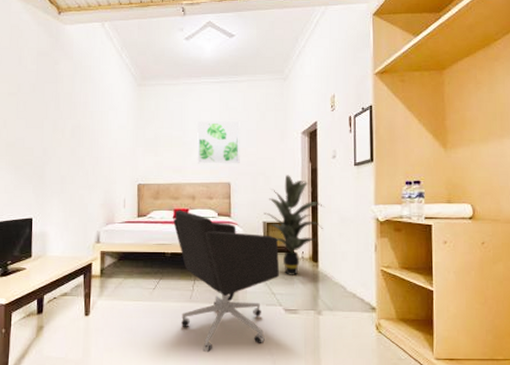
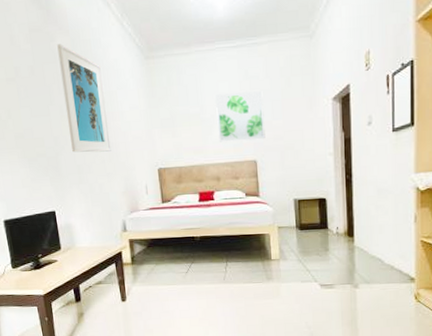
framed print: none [58,67,97,165] -> present [57,44,111,153]
office chair: present [173,210,280,353] -> none [199,192,314,329]
indoor plant: present [263,175,324,277] -> none [294,147,359,253]

